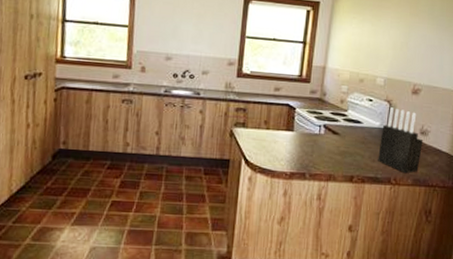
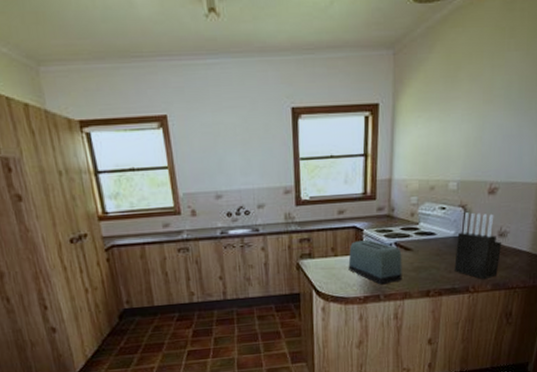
toaster: none [278,118,330,164] -> present [348,240,402,285]

